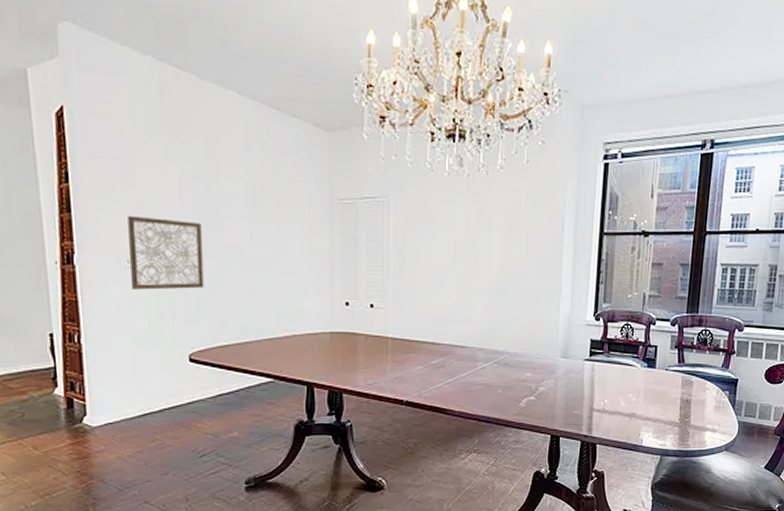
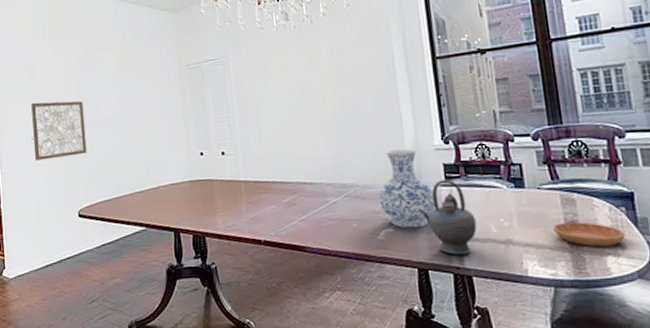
vase: none [526,321,578,398] -> present [378,149,436,229]
teapot: none [560,355,609,425] -> present [418,179,477,255]
saucer: none [670,401,723,424] -> present [553,222,625,247]

